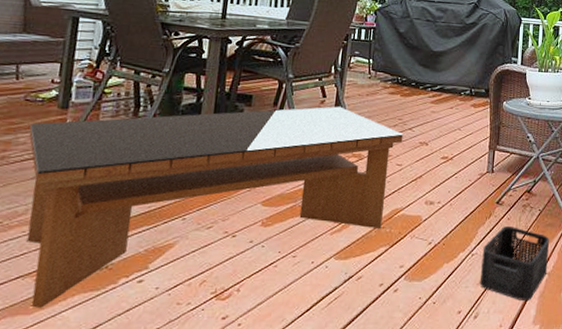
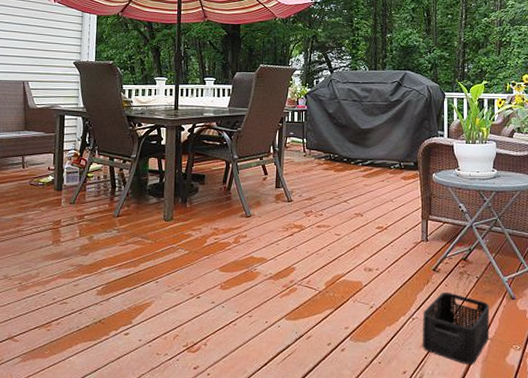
coffee table: present [26,106,403,308] -> none [35,182,339,353]

